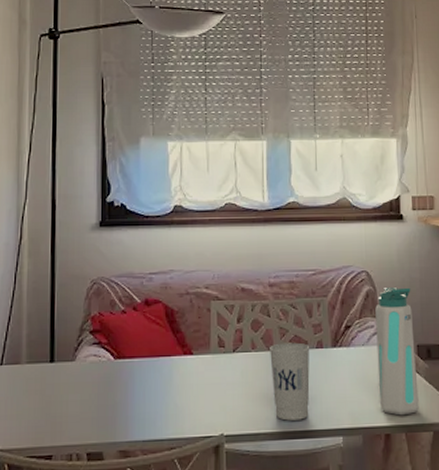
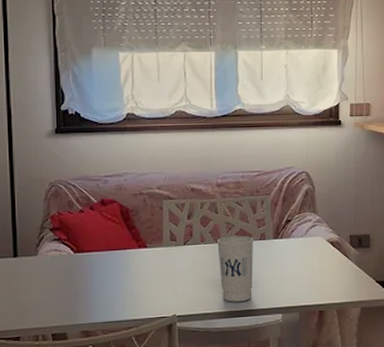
water bottle: present [375,287,419,416] -> none [313,185,349,296]

